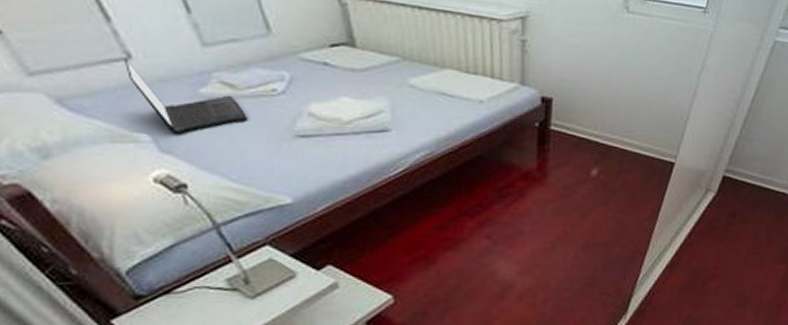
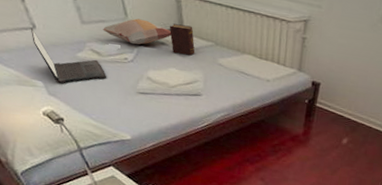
decorative pillow: none [235,32,338,70] -> present [103,18,172,45]
diary: none [333,35,375,78] -> present [169,23,195,56]

